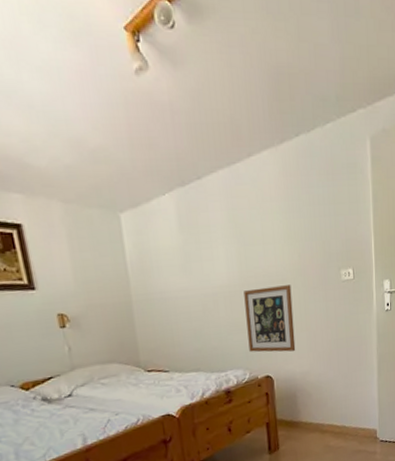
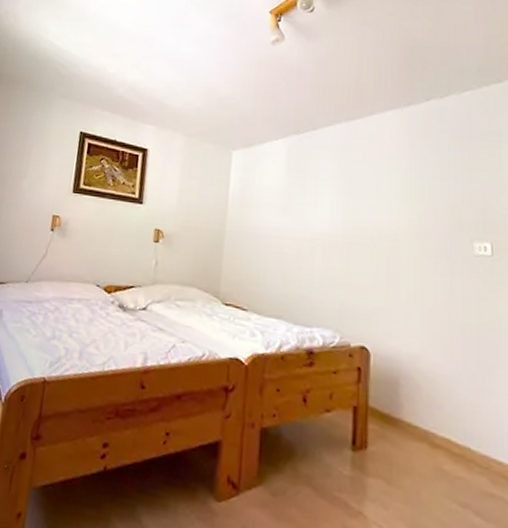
wall art: present [244,285,296,353] -> none [343,243,405,325]

